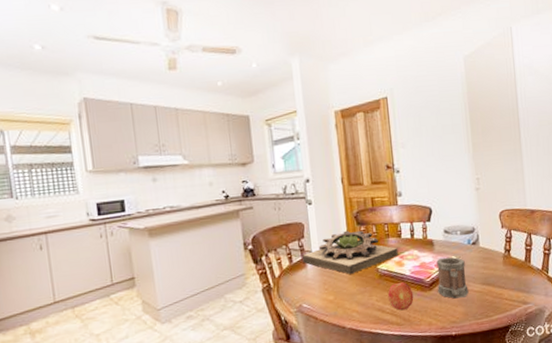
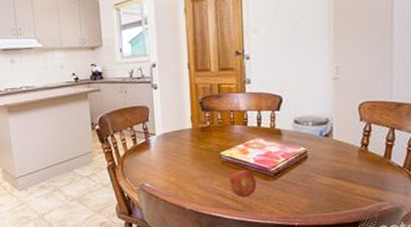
succulent planter: present [302,230,399,274] -> none [146,116,243,158]
mug: present [436,256,469,299] -> none [283,147,316,190]

